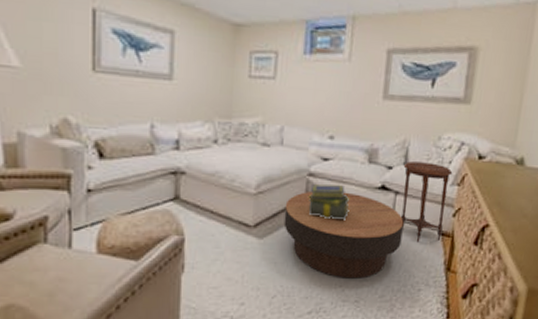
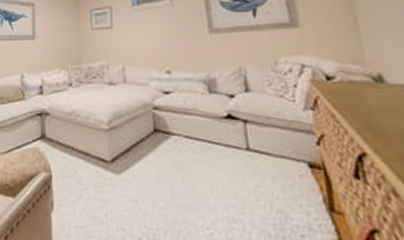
coffee table: present [283,192,404,279] -> none [136,123,266,220]
stack of books: present [308,184,351,220] -> none [156,116,200,153]
side table: present [400,161,453,243] -> none [245,88,310,176]

